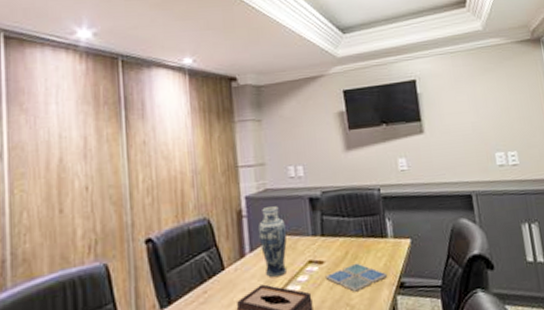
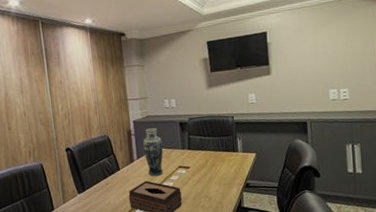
drink coaster: present [325,263,388,292] -> none [191,169,237,188]

